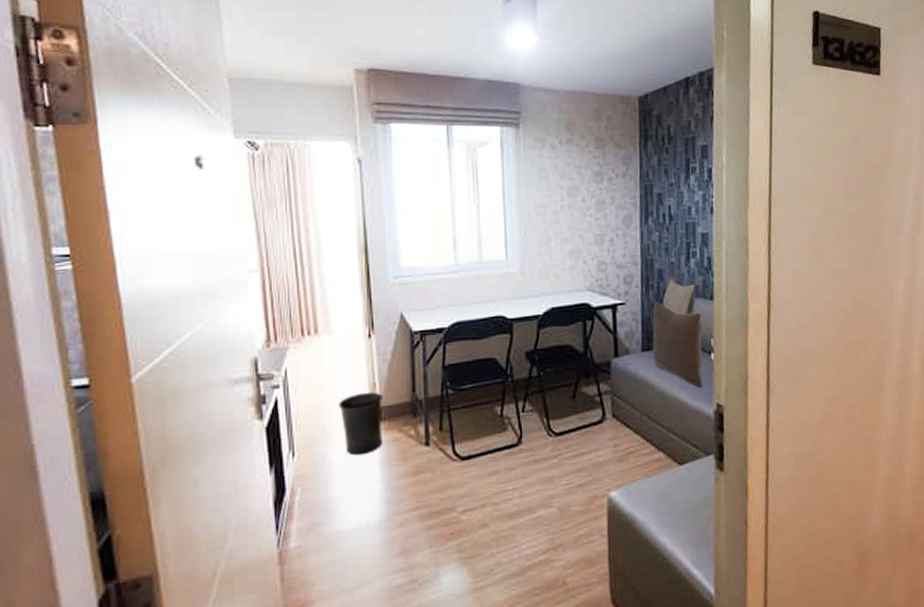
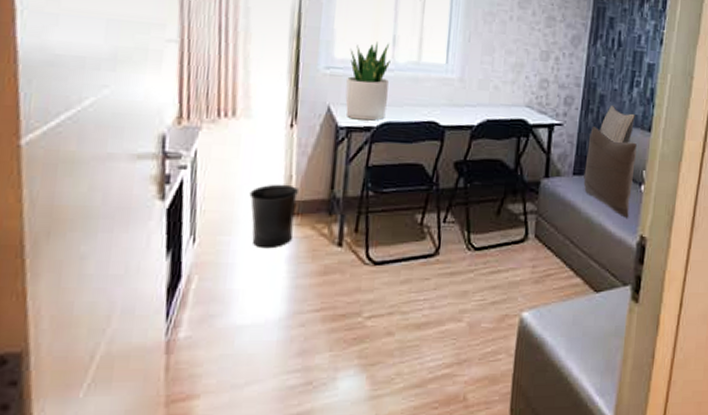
planter: none [415,247,455,323] -> present [345,42,391,121]

